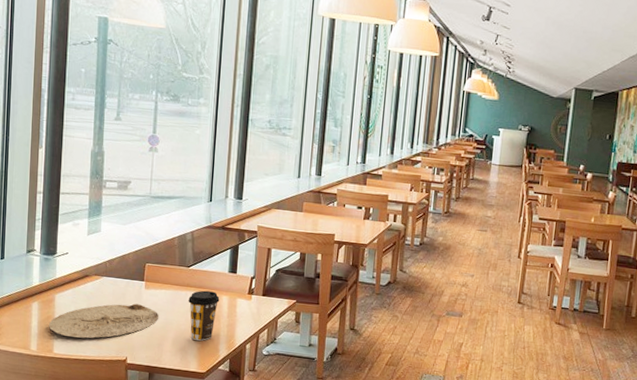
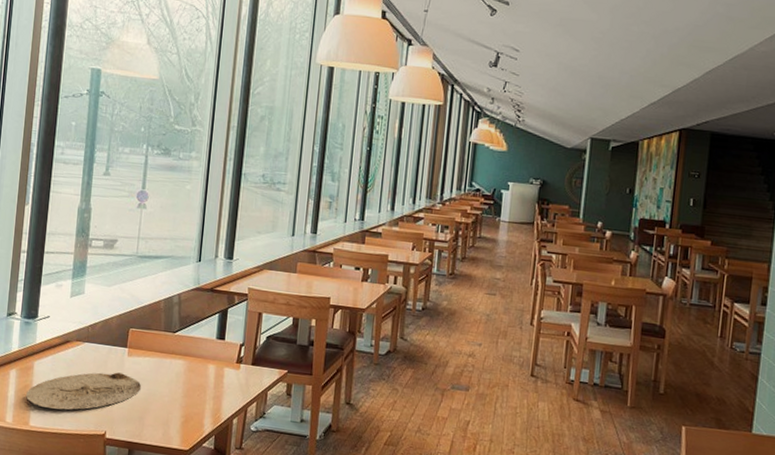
coffee cup: present [188,290,220,341] -> none [173,358,206,415]

